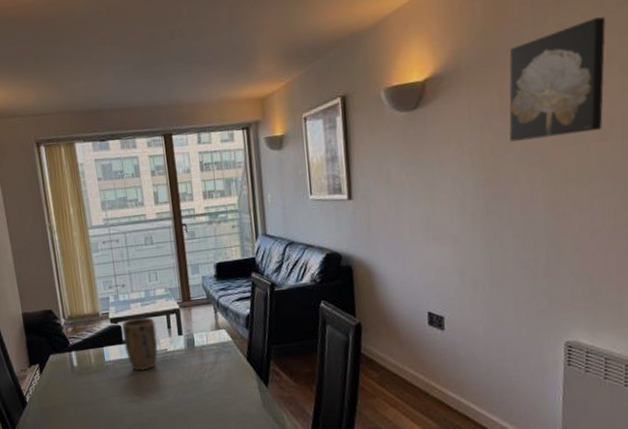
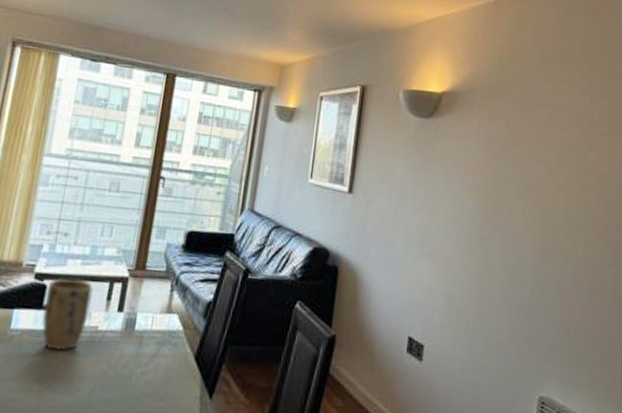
wall art: present [509,17,606,142] -> none [511,79,600,182]

